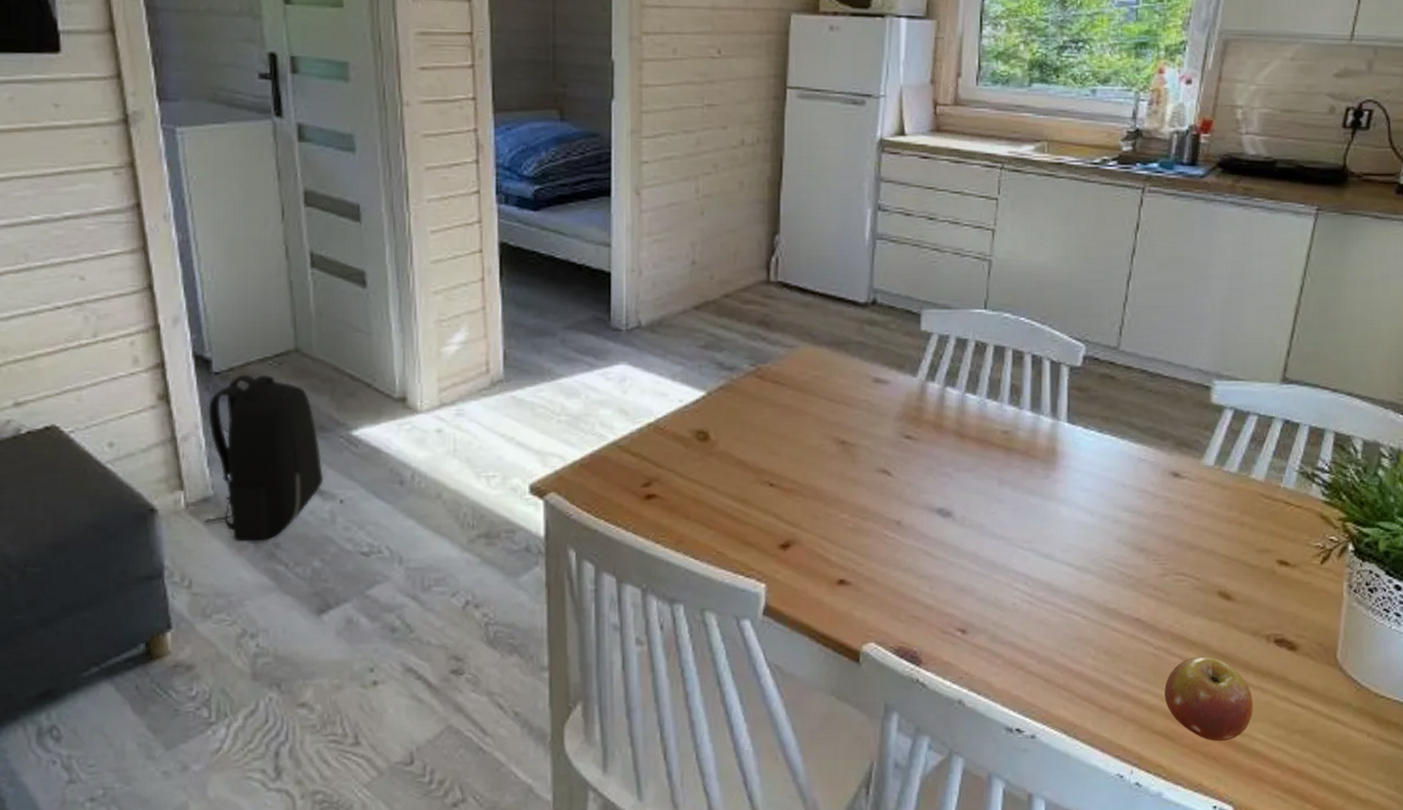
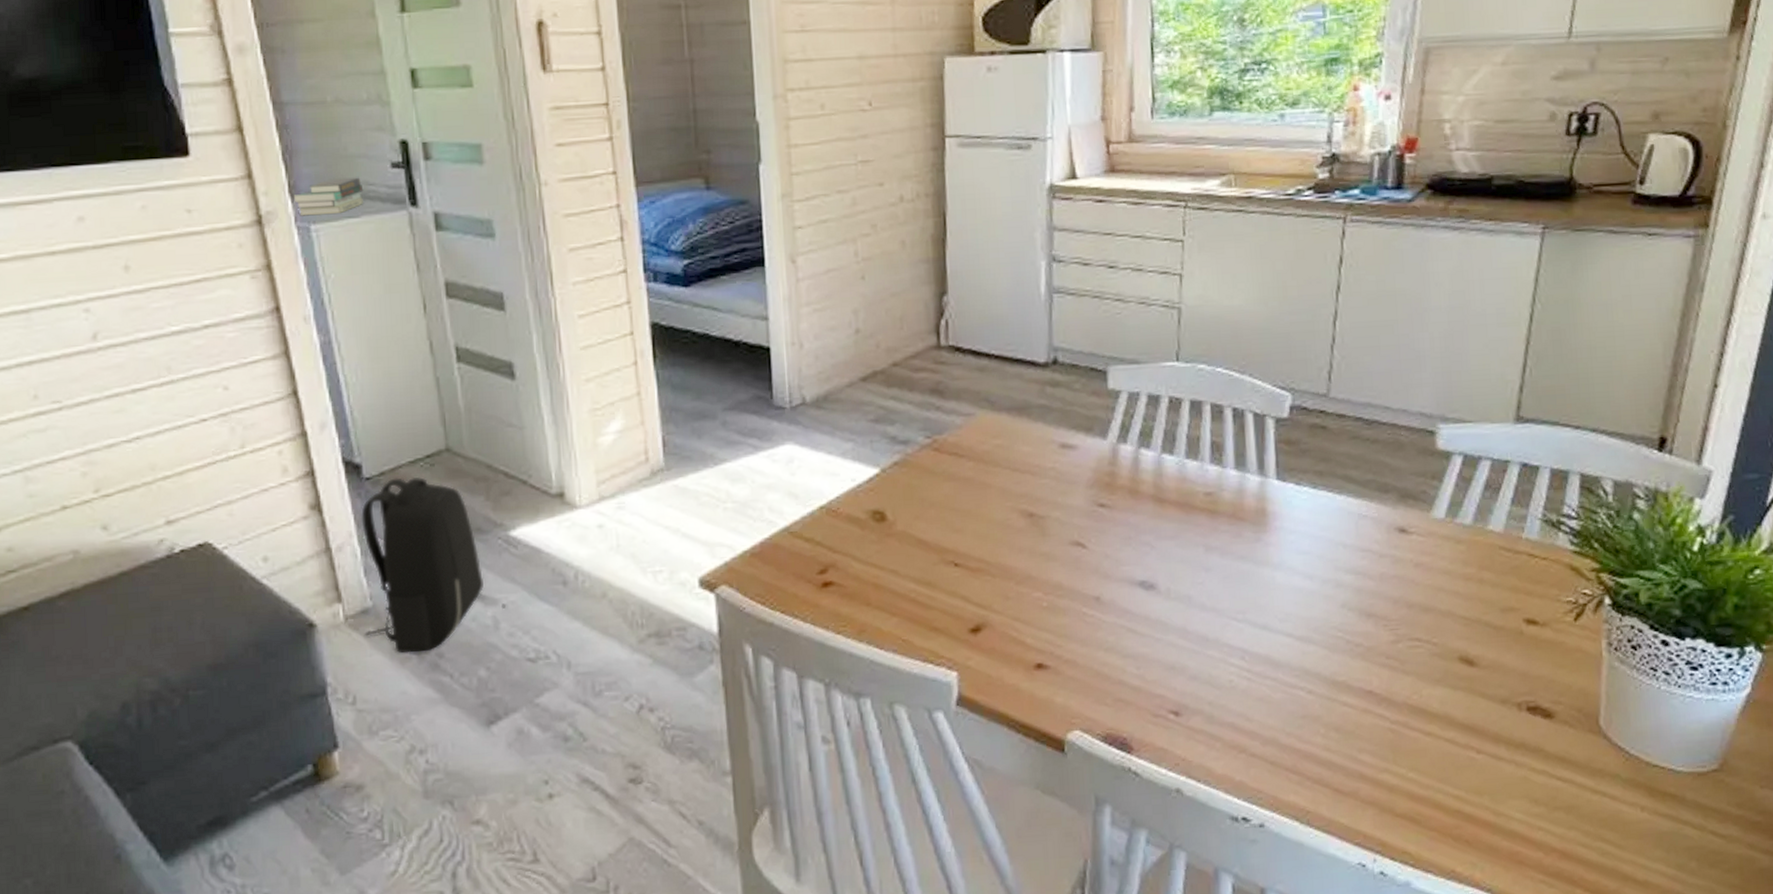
books: none [161,84,231,119] -> present [293,177,364,216]
fruit: present [1164,656,1253,742] -> none [1405,729,1508,823]

